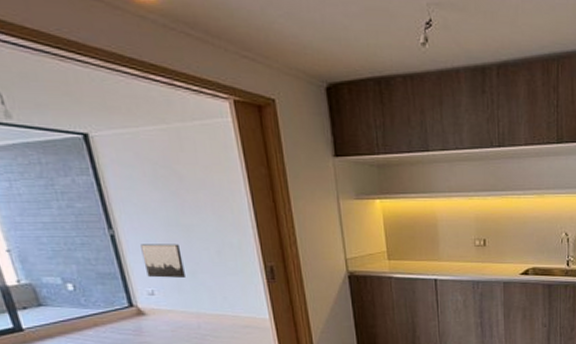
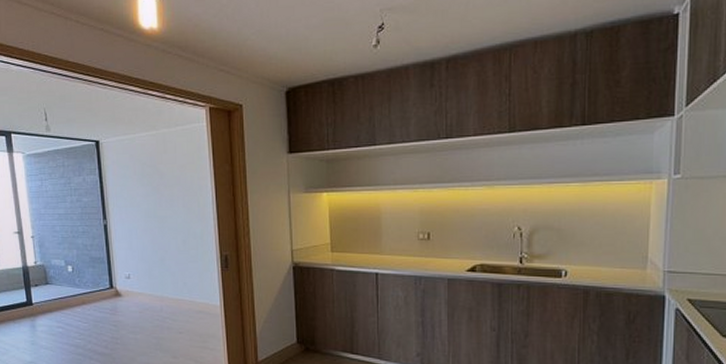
wall art: present [140,244,185,278] -> none [125,233,155,263]

